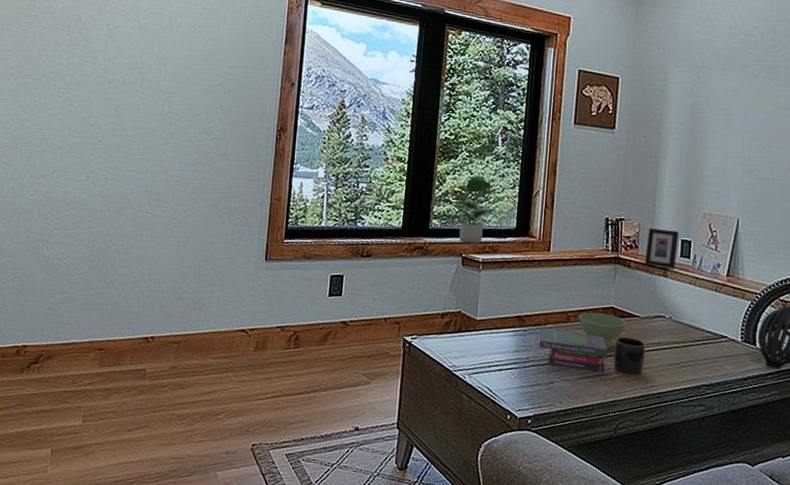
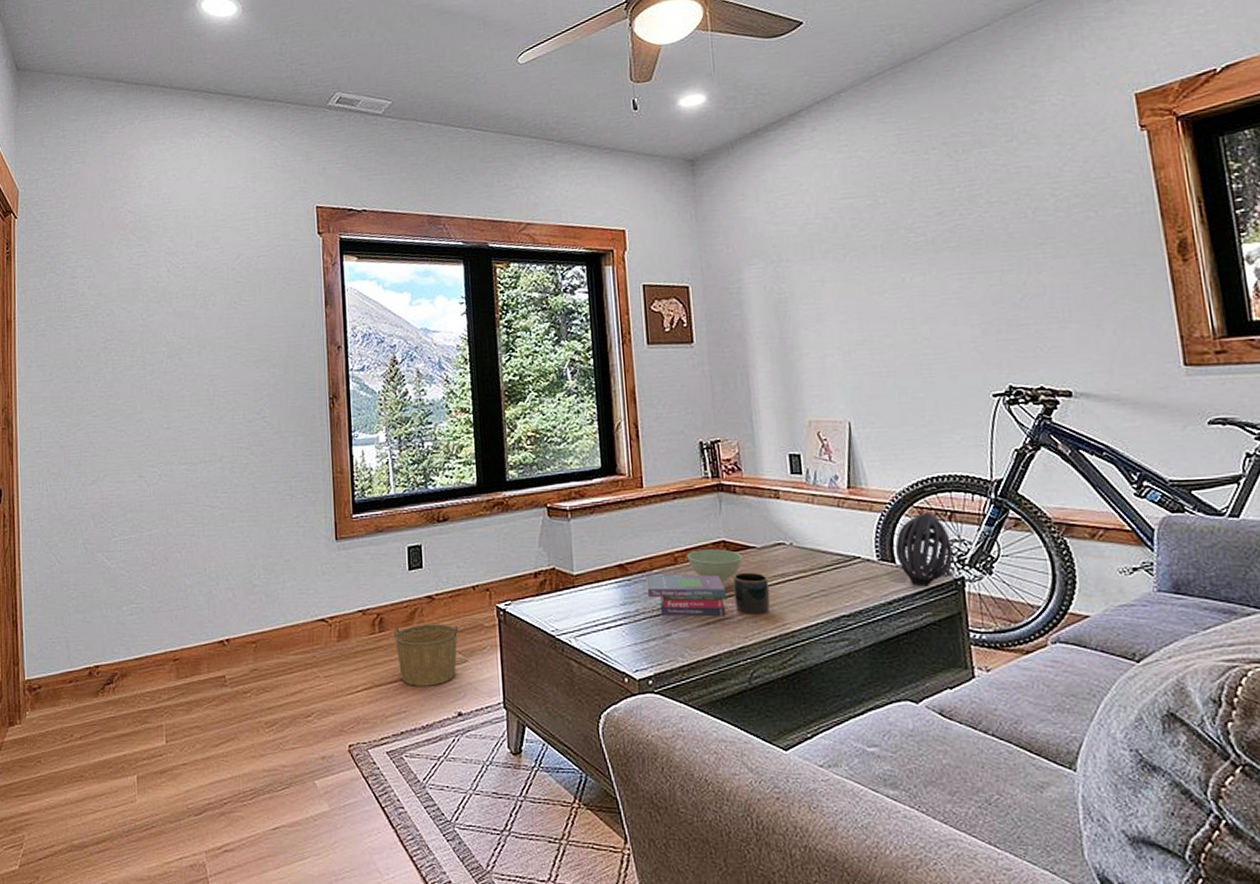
basket: none [306,344,366,402] -> present [393,624,458,686]
potted plant: present [446,175,496,245] -> none [519,415,575,492]
picture frame: present [645,228,679,268] -> none [749,445,787,489]

